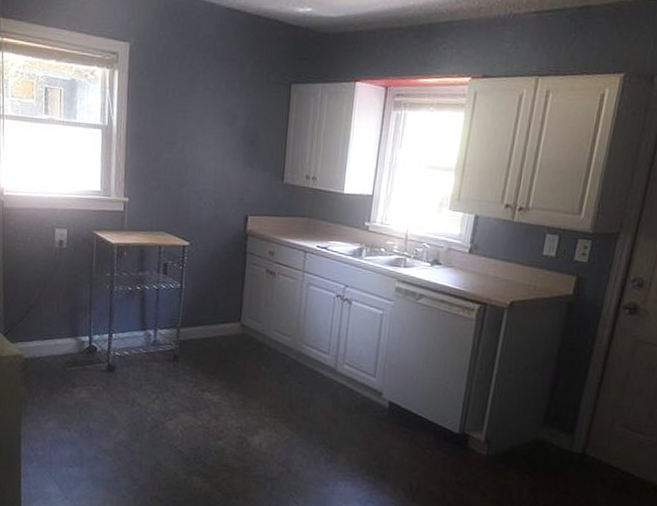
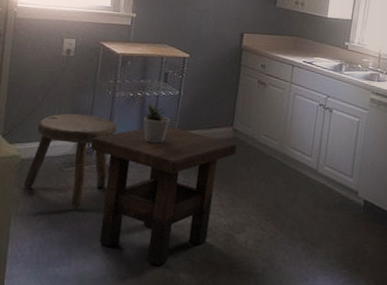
stool: none [29,310,118,409] -> present [23,113,117,209]
side table: none [92,321,246,468] -> present [90,125,237,266]
potted plant: none [144,296,173,341] -> present [143,102,170,144]

